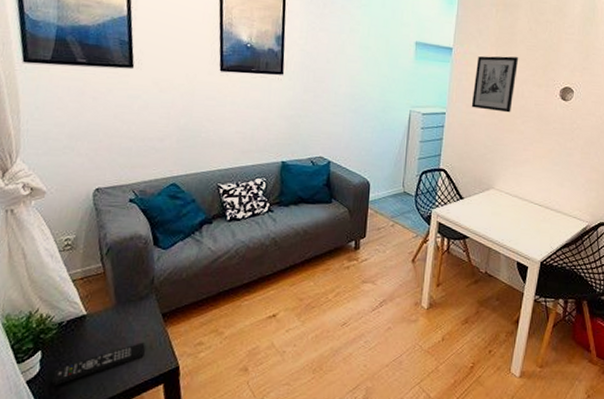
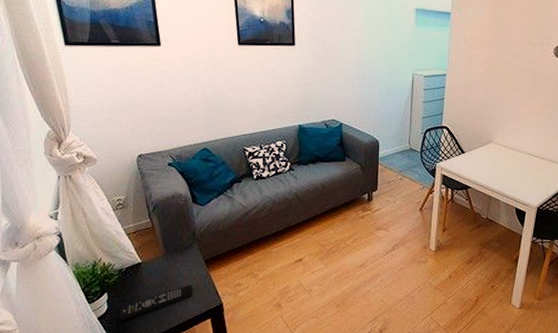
wall art: present [471,56,519,113] -> none [470,18,514,72]

